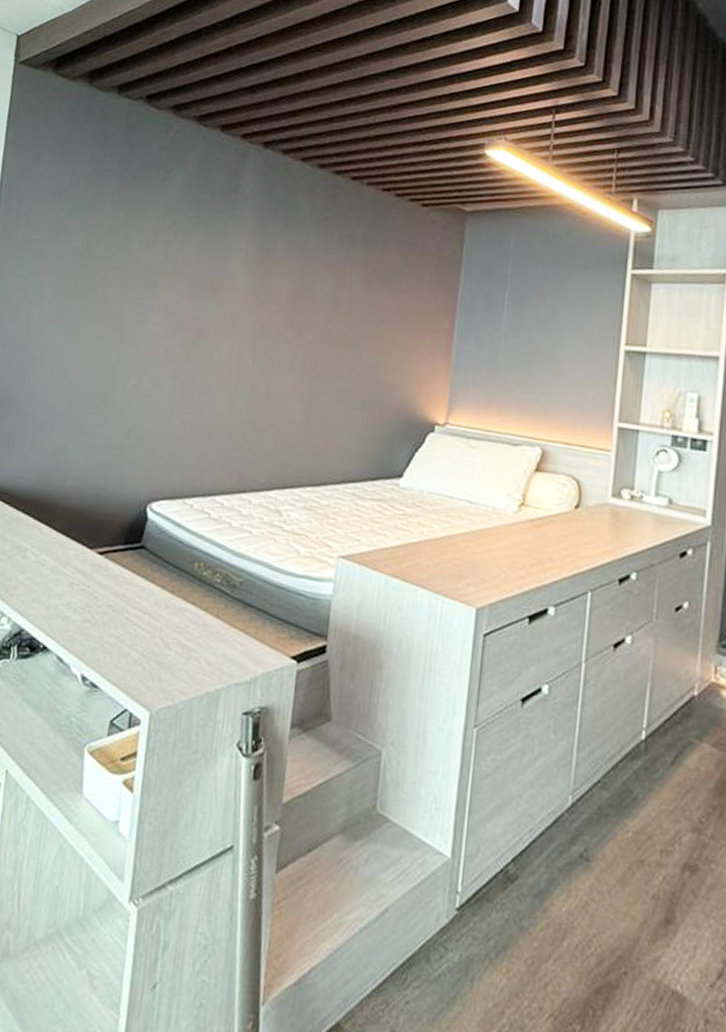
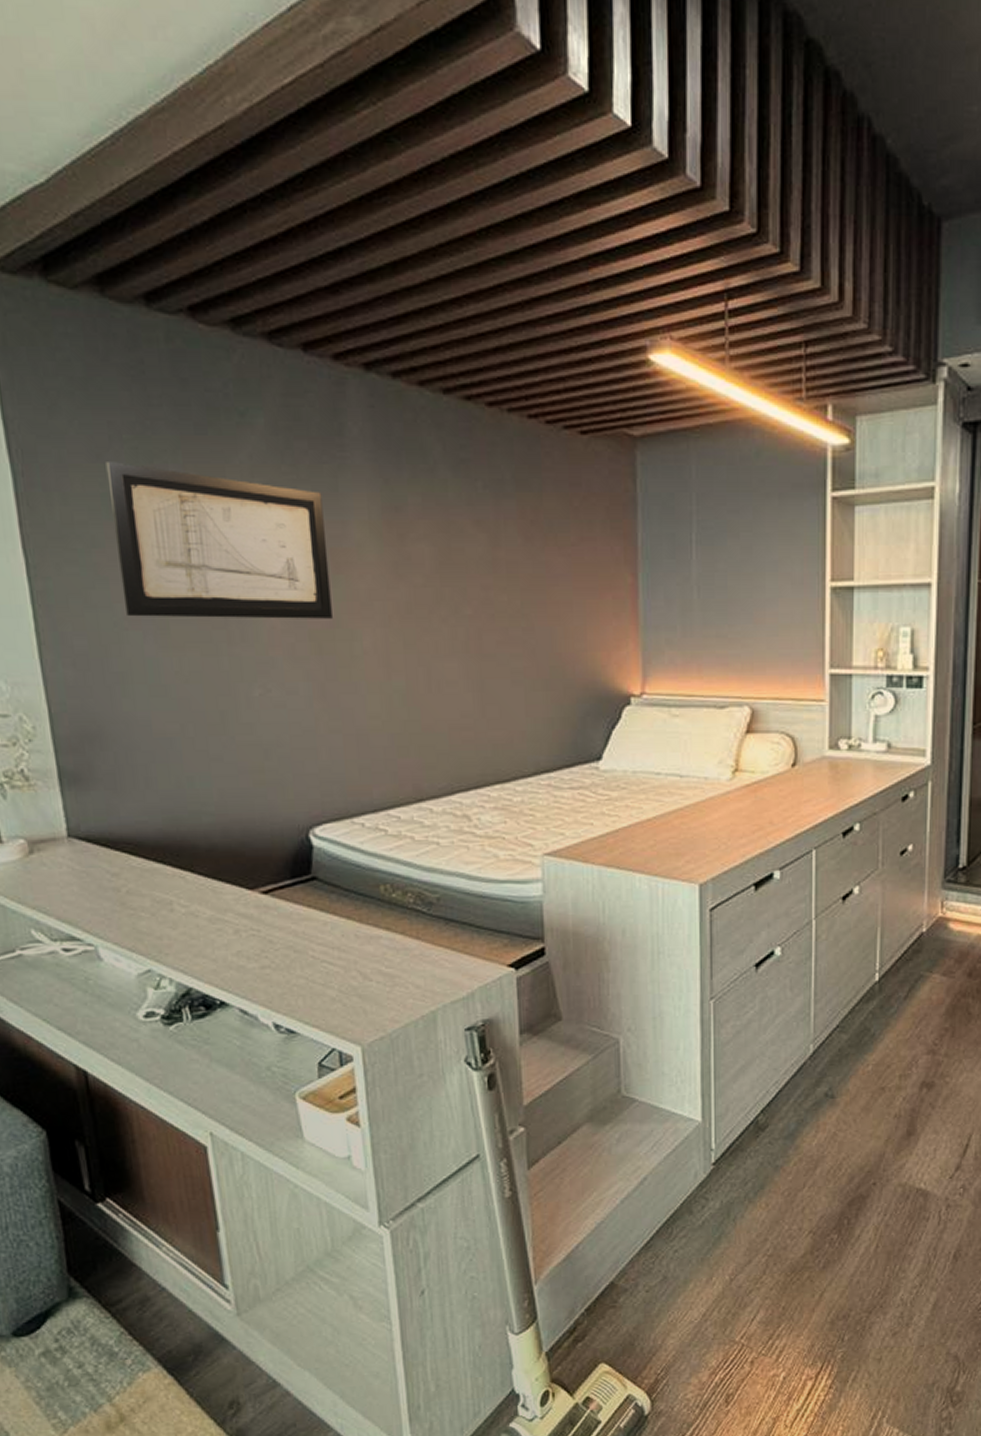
wall art: none [51,197,214,331] -> present [105,460,332,619]

